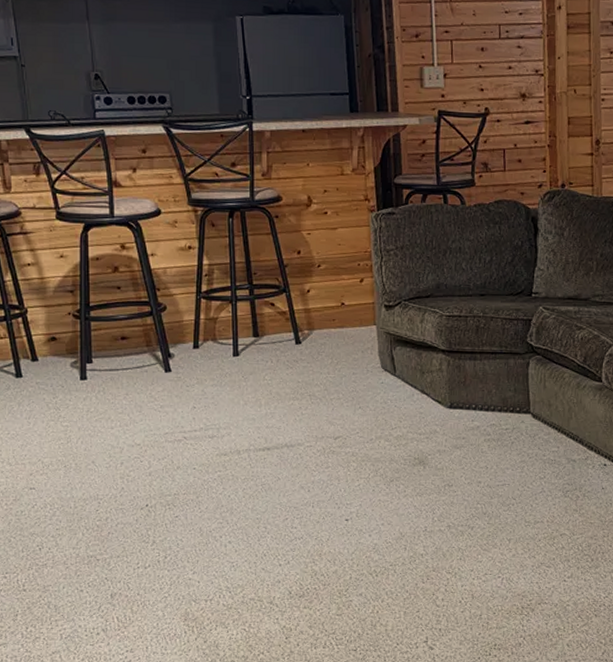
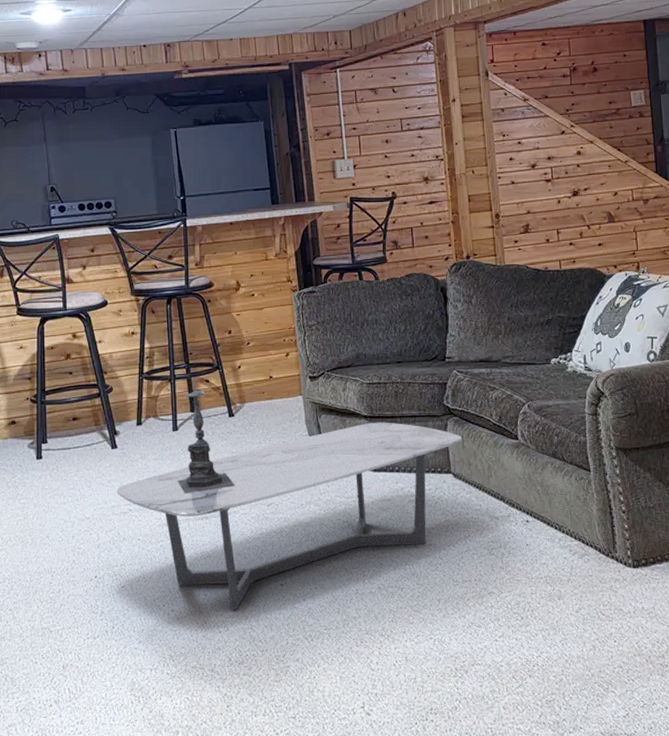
coffee table: none [170,357,543,544] -> present [117,422,462,610]
candle holder: none [237,299,300,424] -> present [177,377,235,494]

